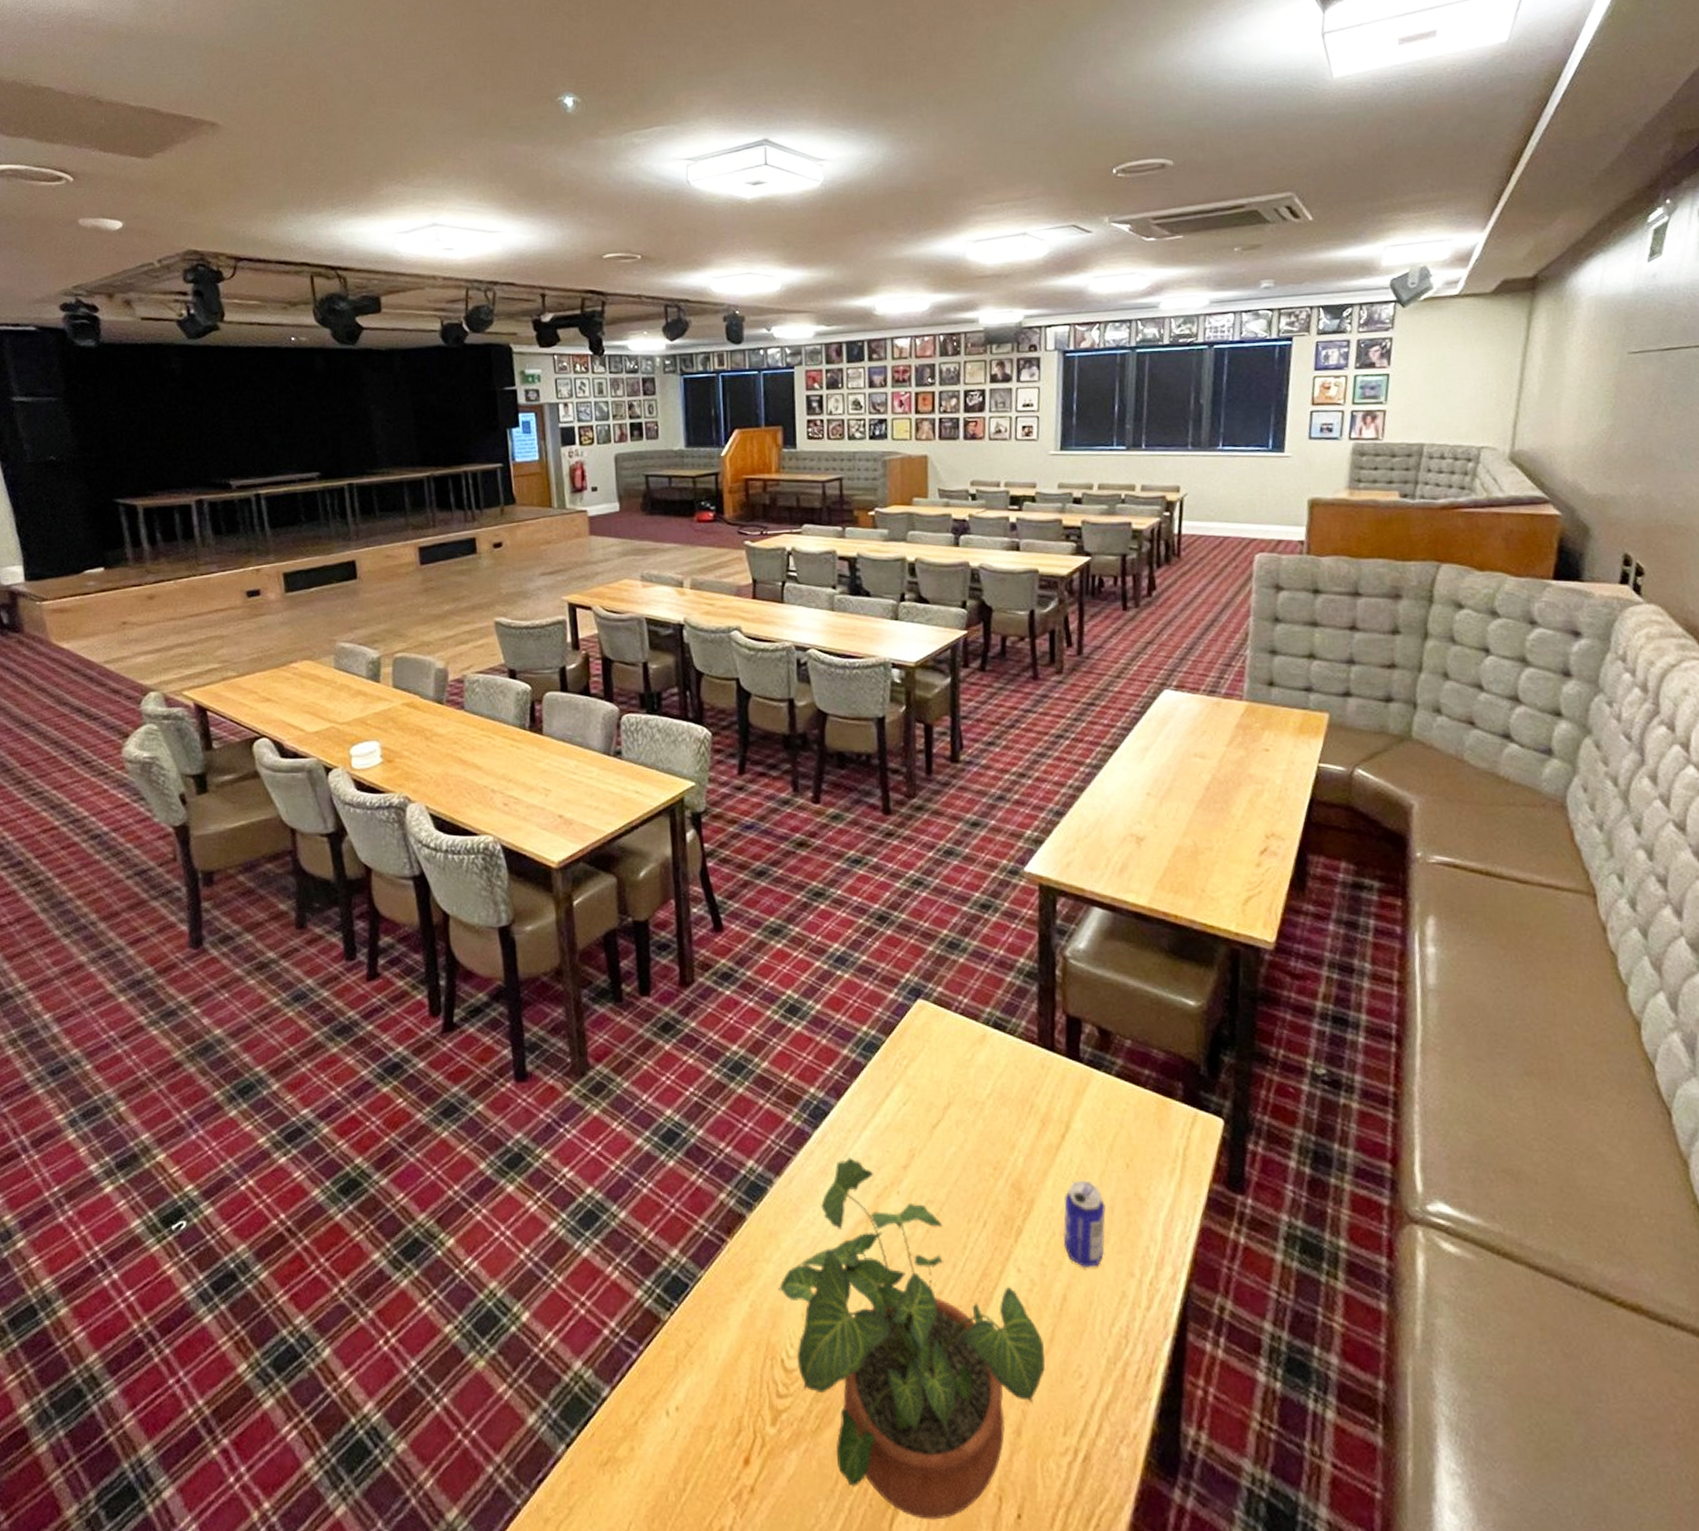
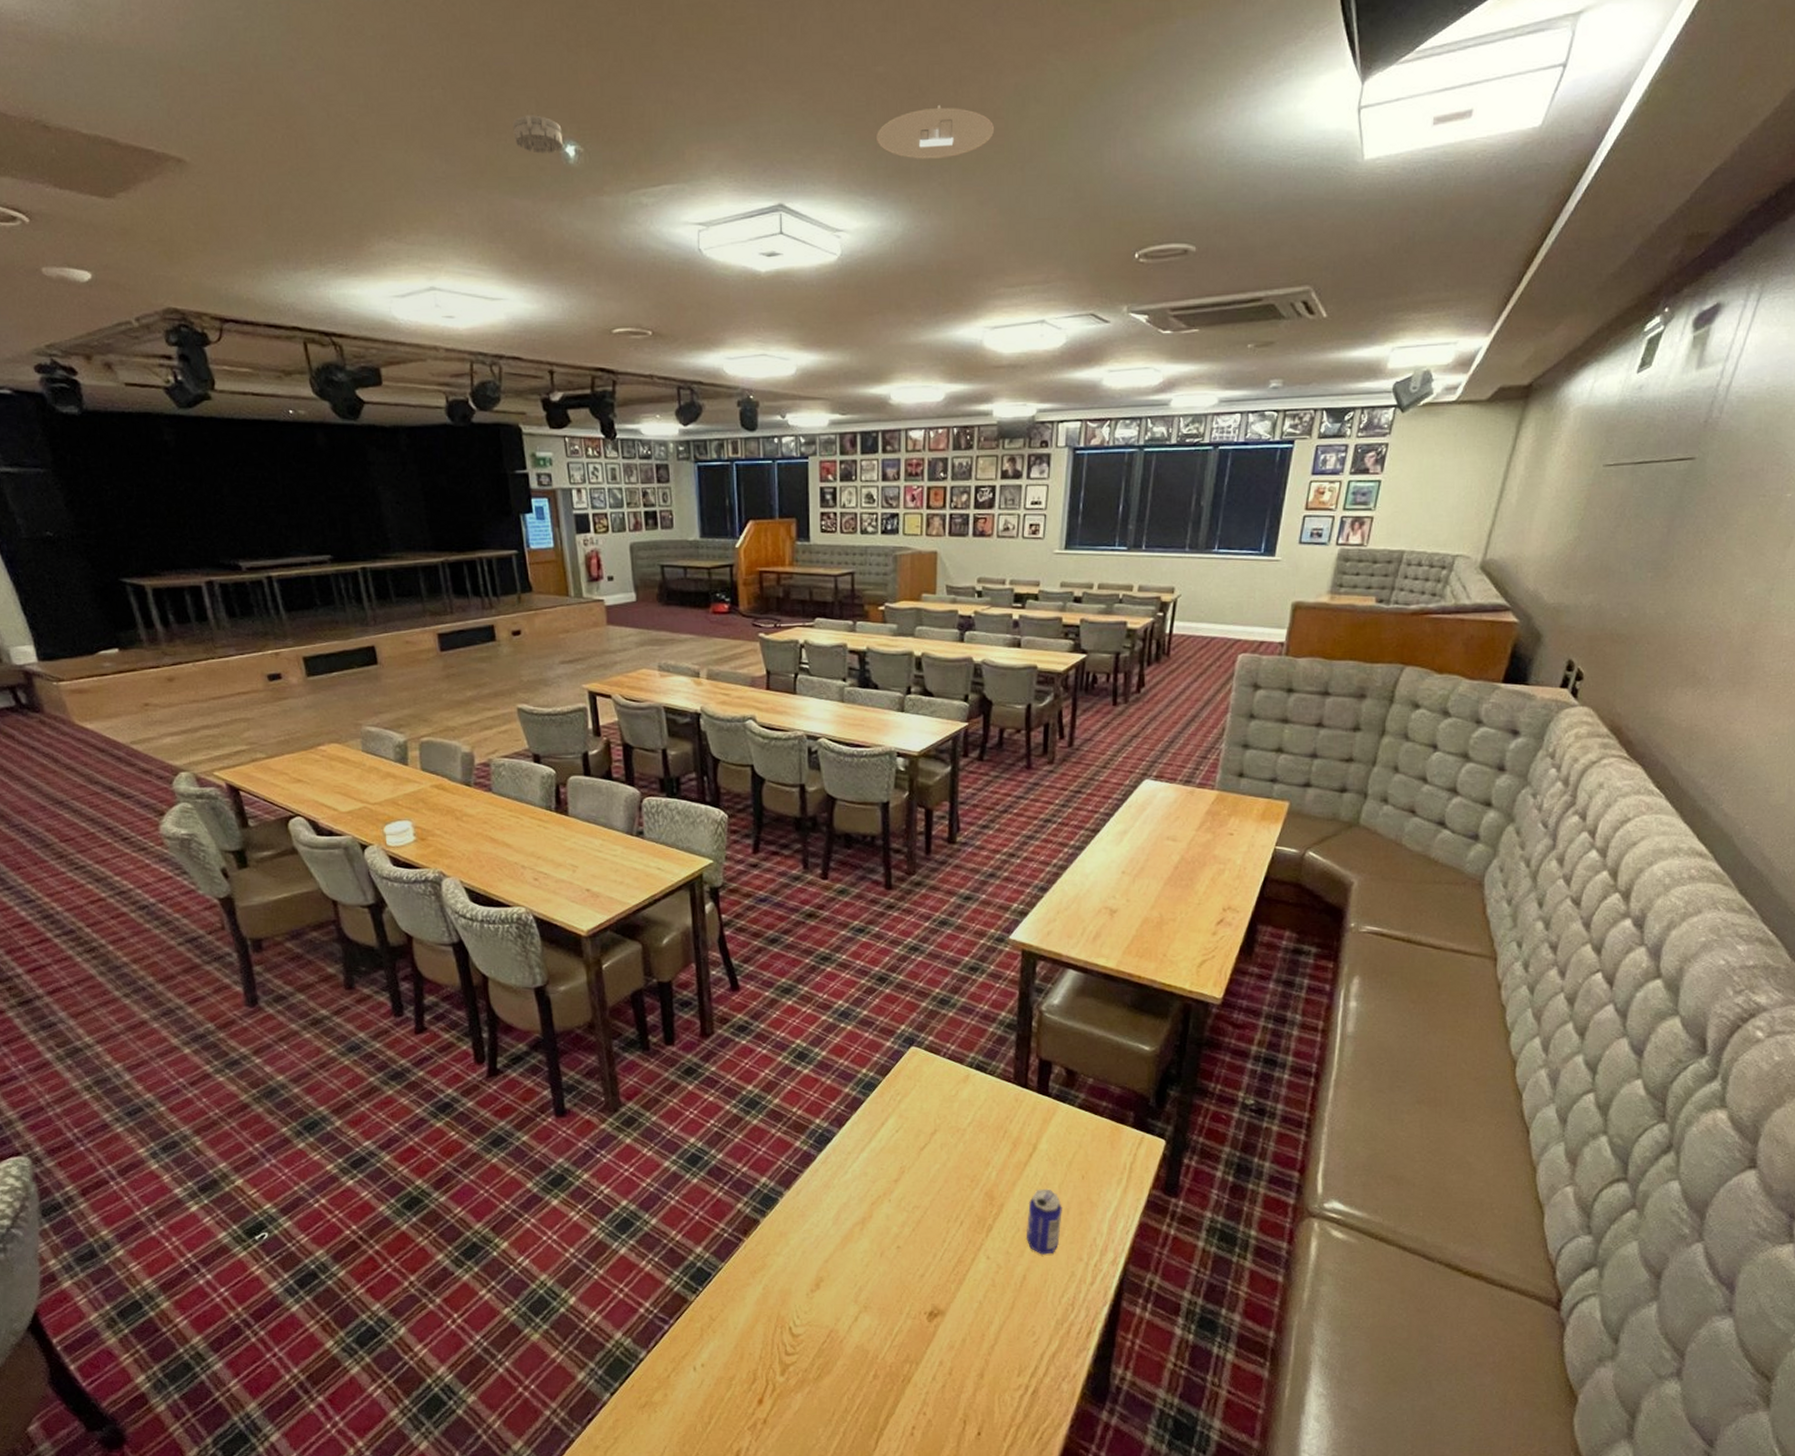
smoke detector: none [517,73,563,105] -> present [513,115,564,154]
potted plant: present [777,1158,1045,1520] -> none [786,1174,1005,1438]
architectural model: none [856,48,969,95] -> present [877,104,995,159]

